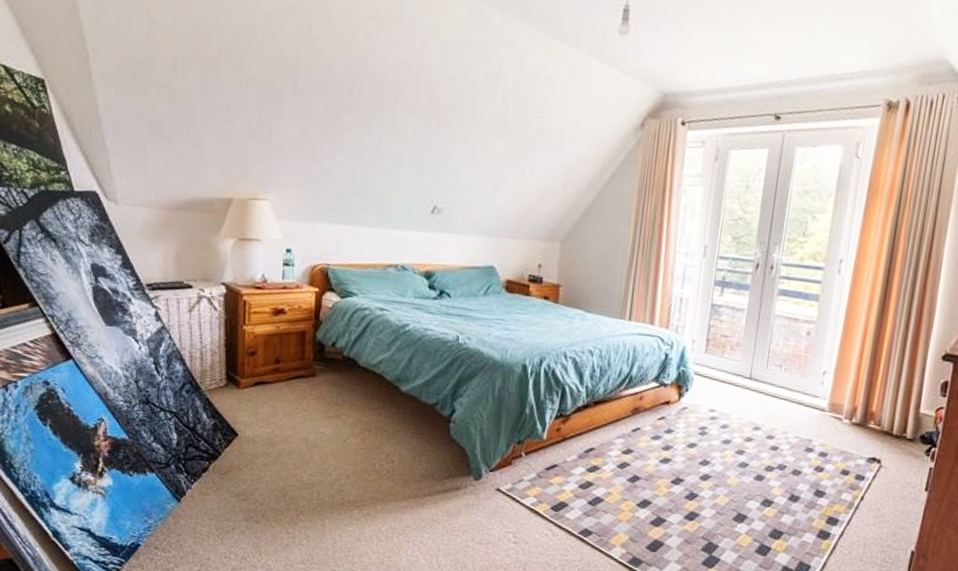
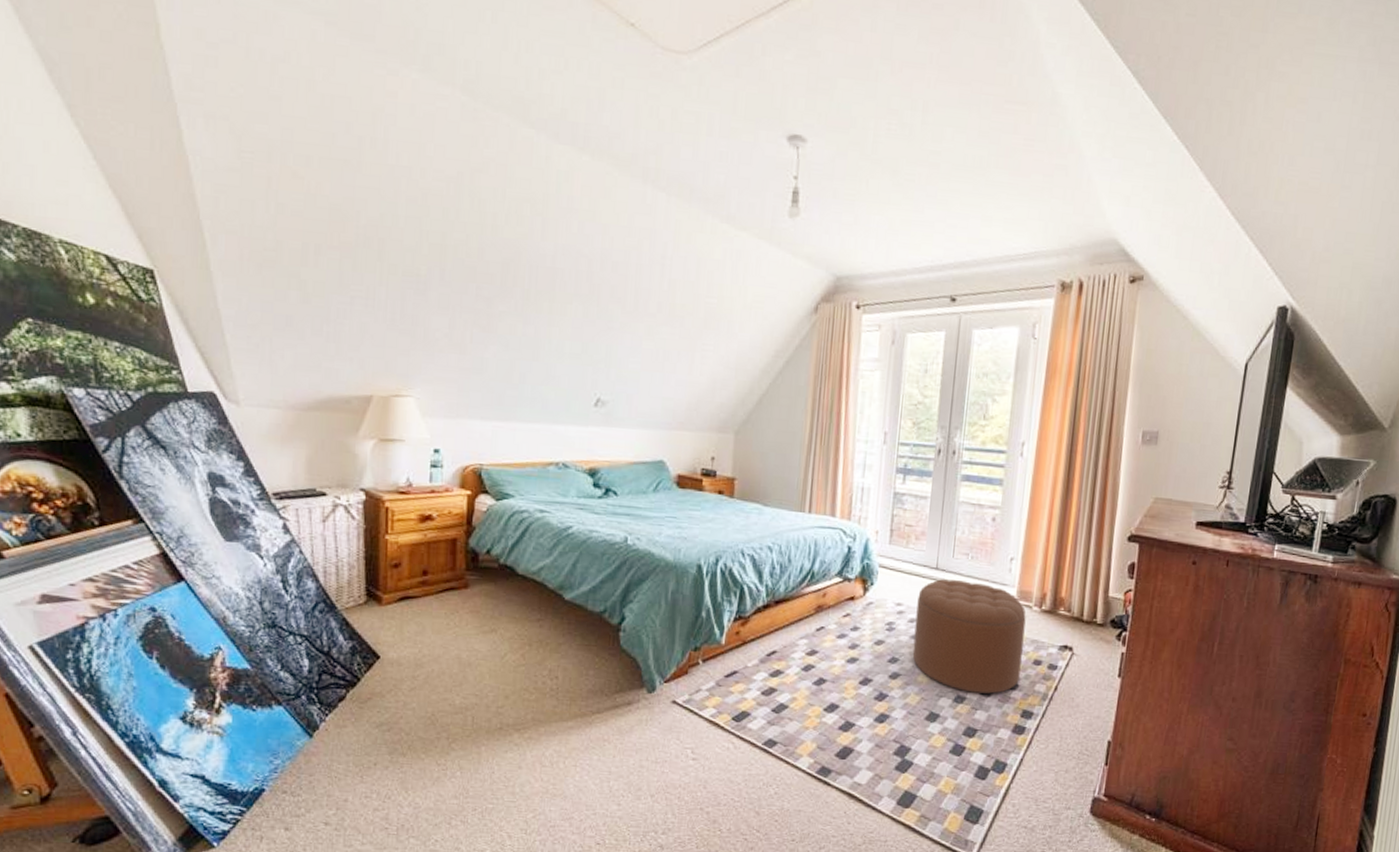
ottoman: none [723,388,836,500] -> present [912,579,1026,694]

